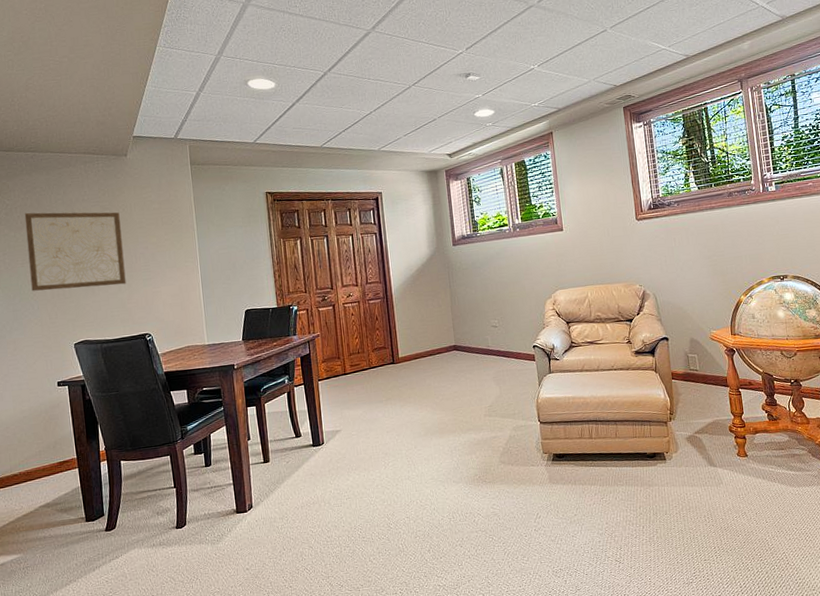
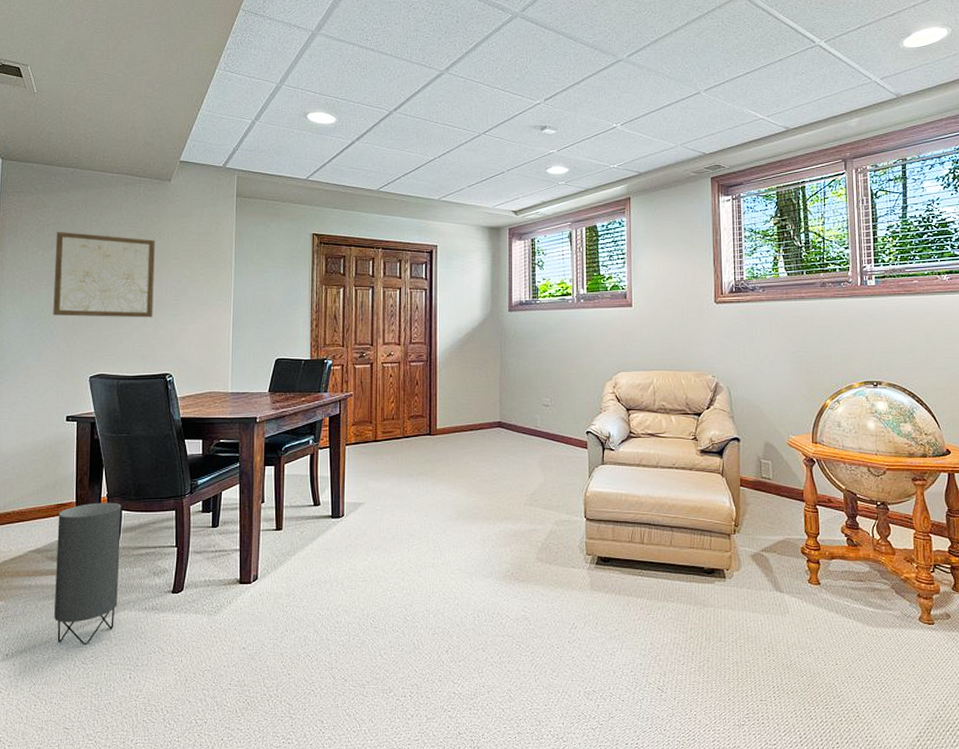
speaker: none [62,454,128,585] -> present [54,502,122,646]

